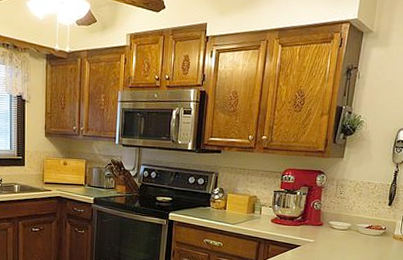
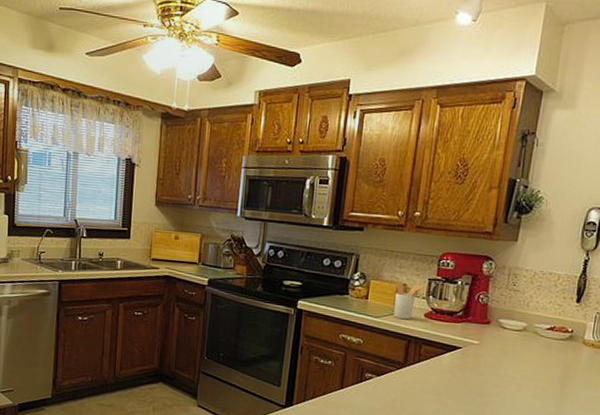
utensil holder: none [247,194,270,225] -> present [393,281,424,320]

